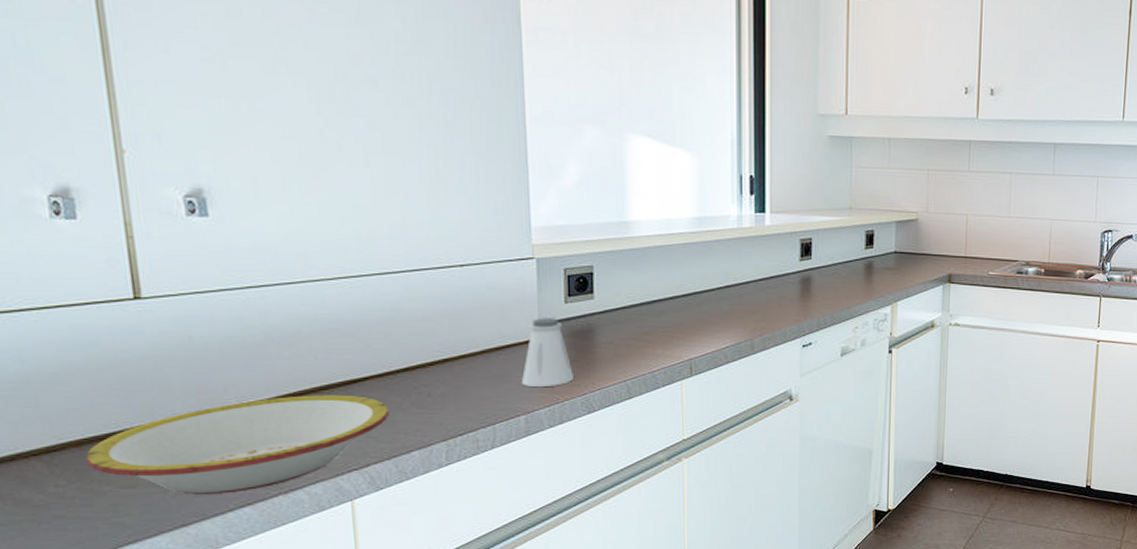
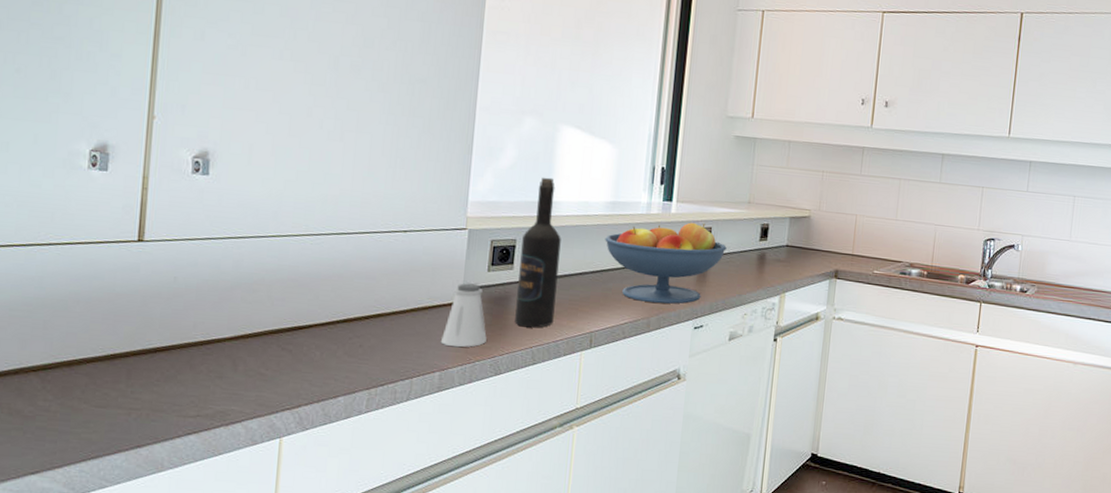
bowl: present [85,395,390,495] -> none [72,337,325,421]
wine bottle: none [600,194,647,360] -> present [515,177,561,328]
fruit bowl: none [694,234,830,324] -> present [605,222,727,304]

